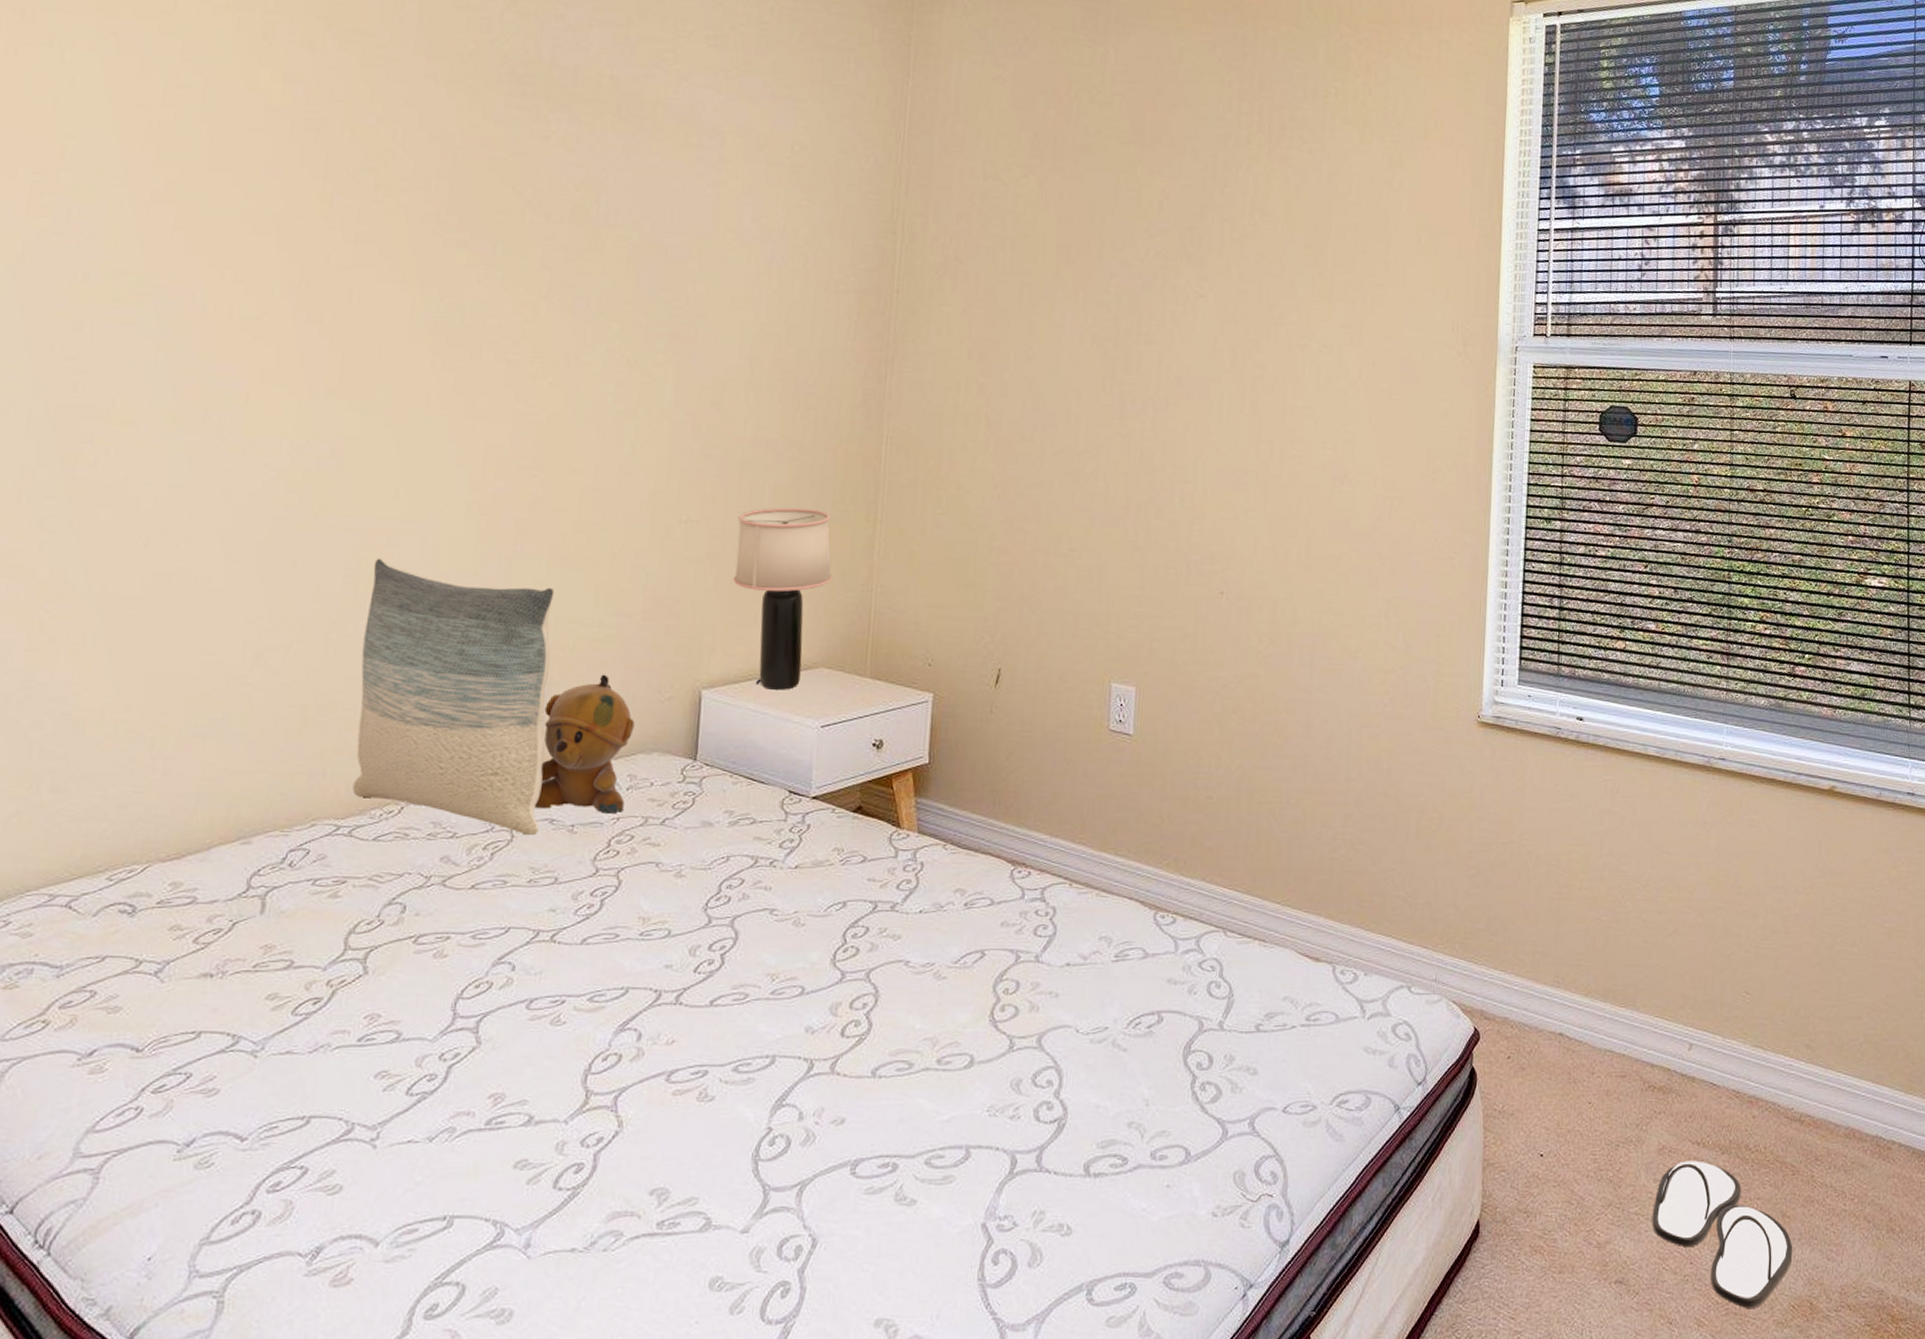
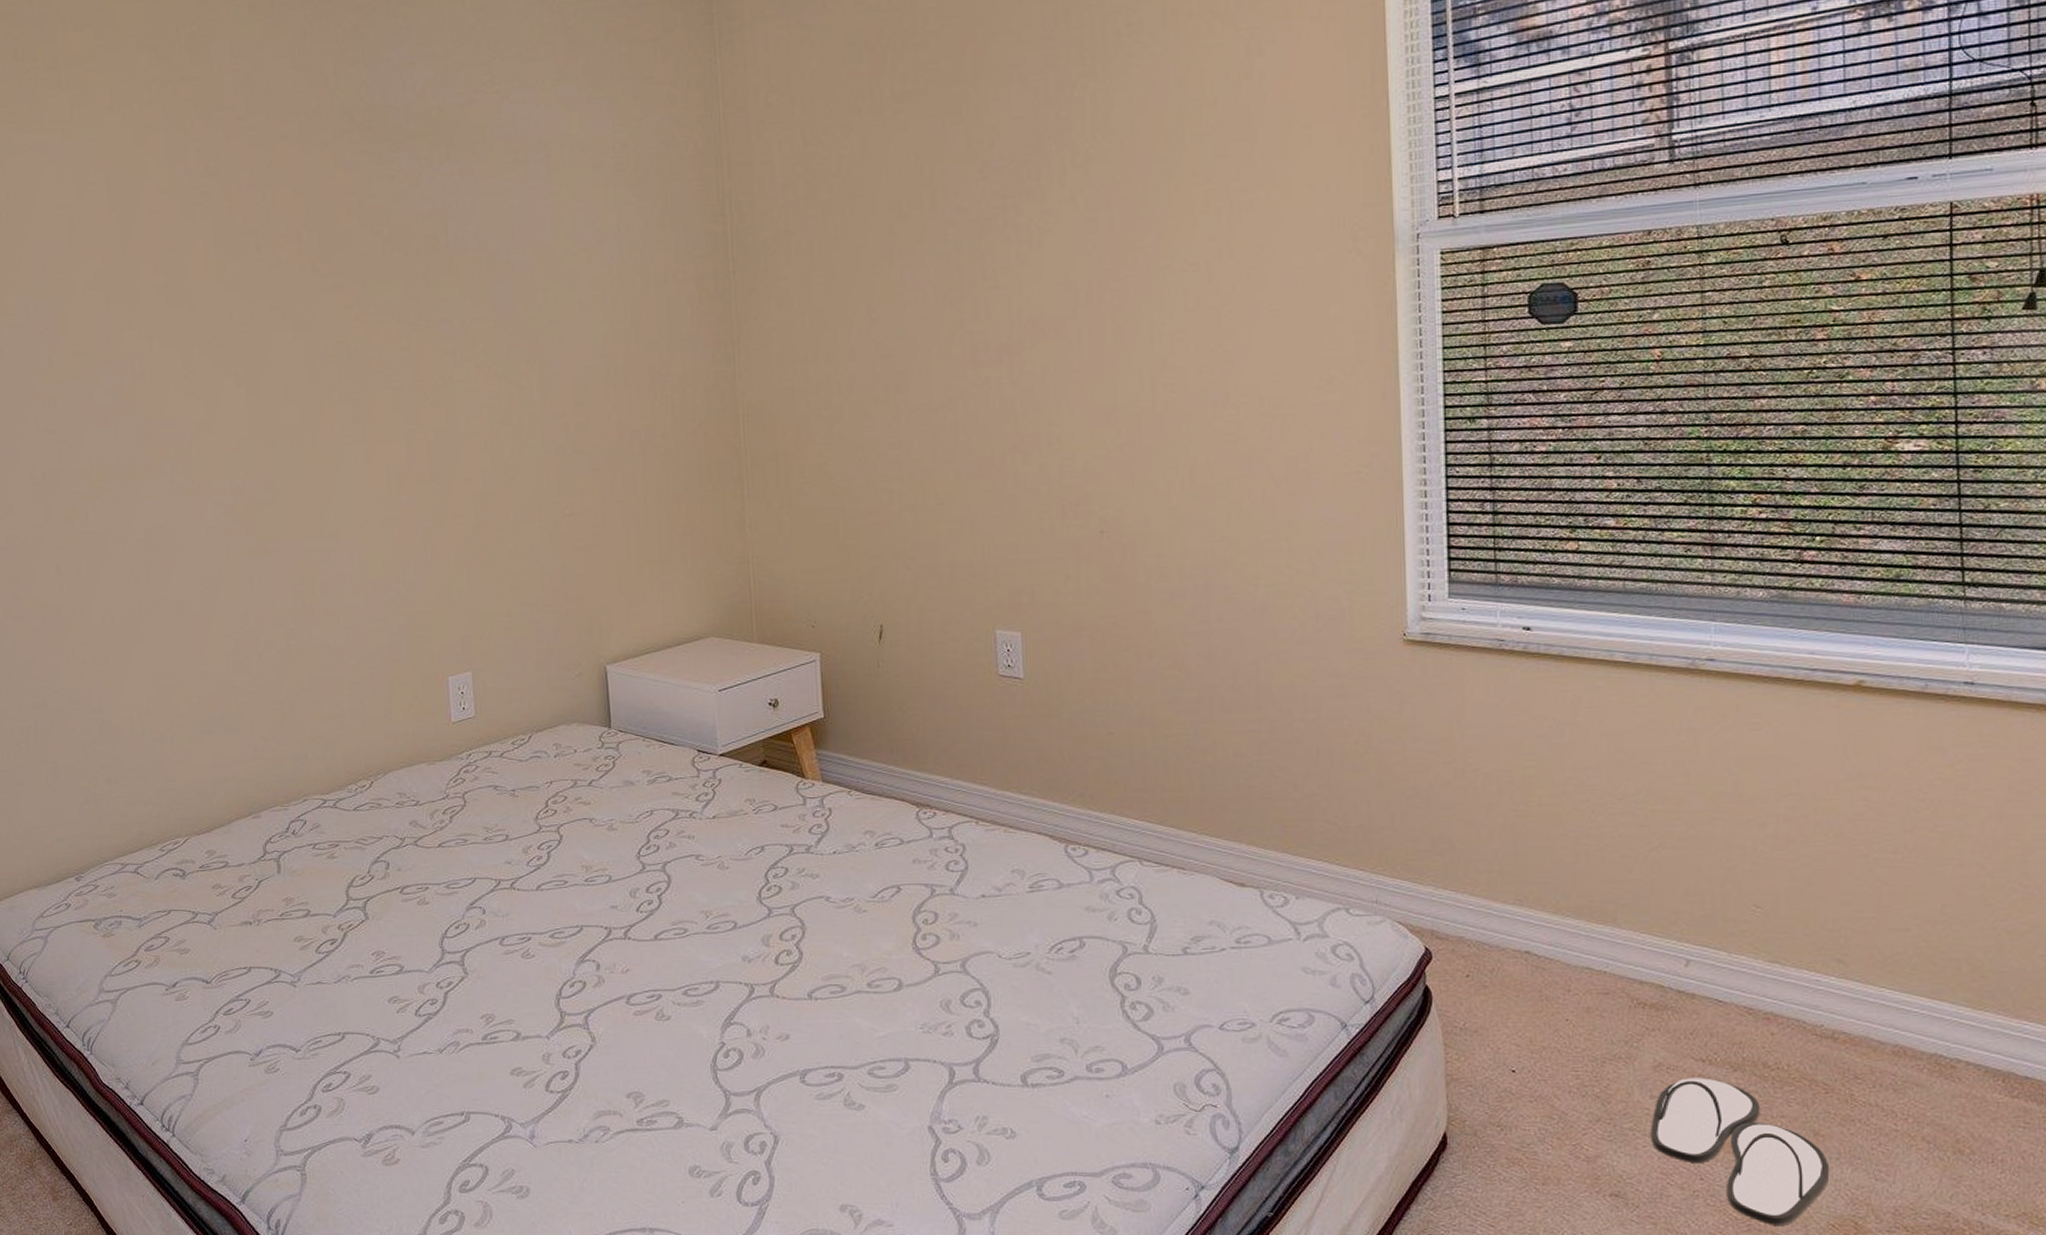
pillow: present [353,558,555,835] -> none [314,573,486,800]
stuffed bear: present [535,674,635,814] -> none [474,658,554,779]
table lamp: present [733,507,833,690] -> none [616,491,710,661]

